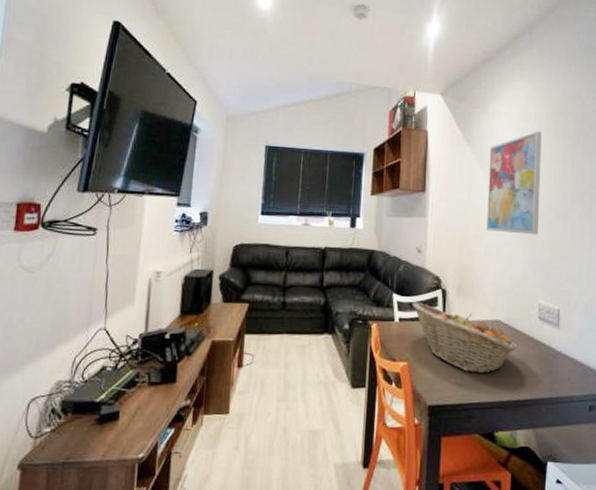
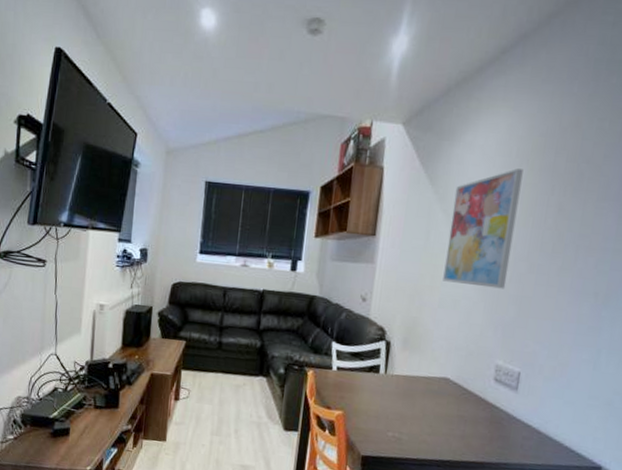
fruit basket: present [412,302,518,374] -> none [352,352,466,431]

